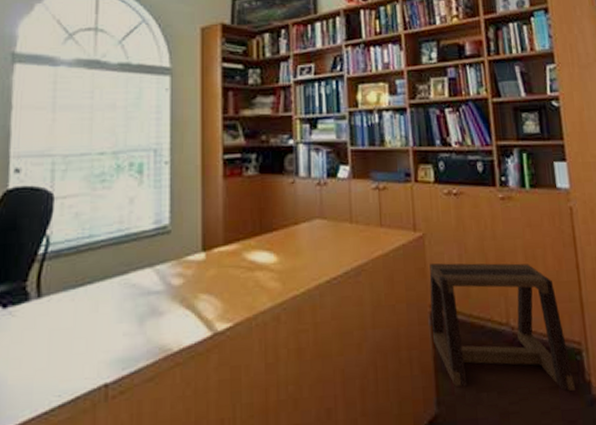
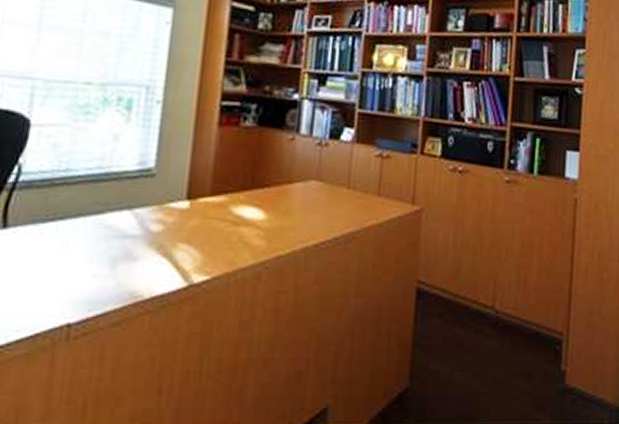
stool: present [429,263,575,391] -> none [413,238,550,378]

